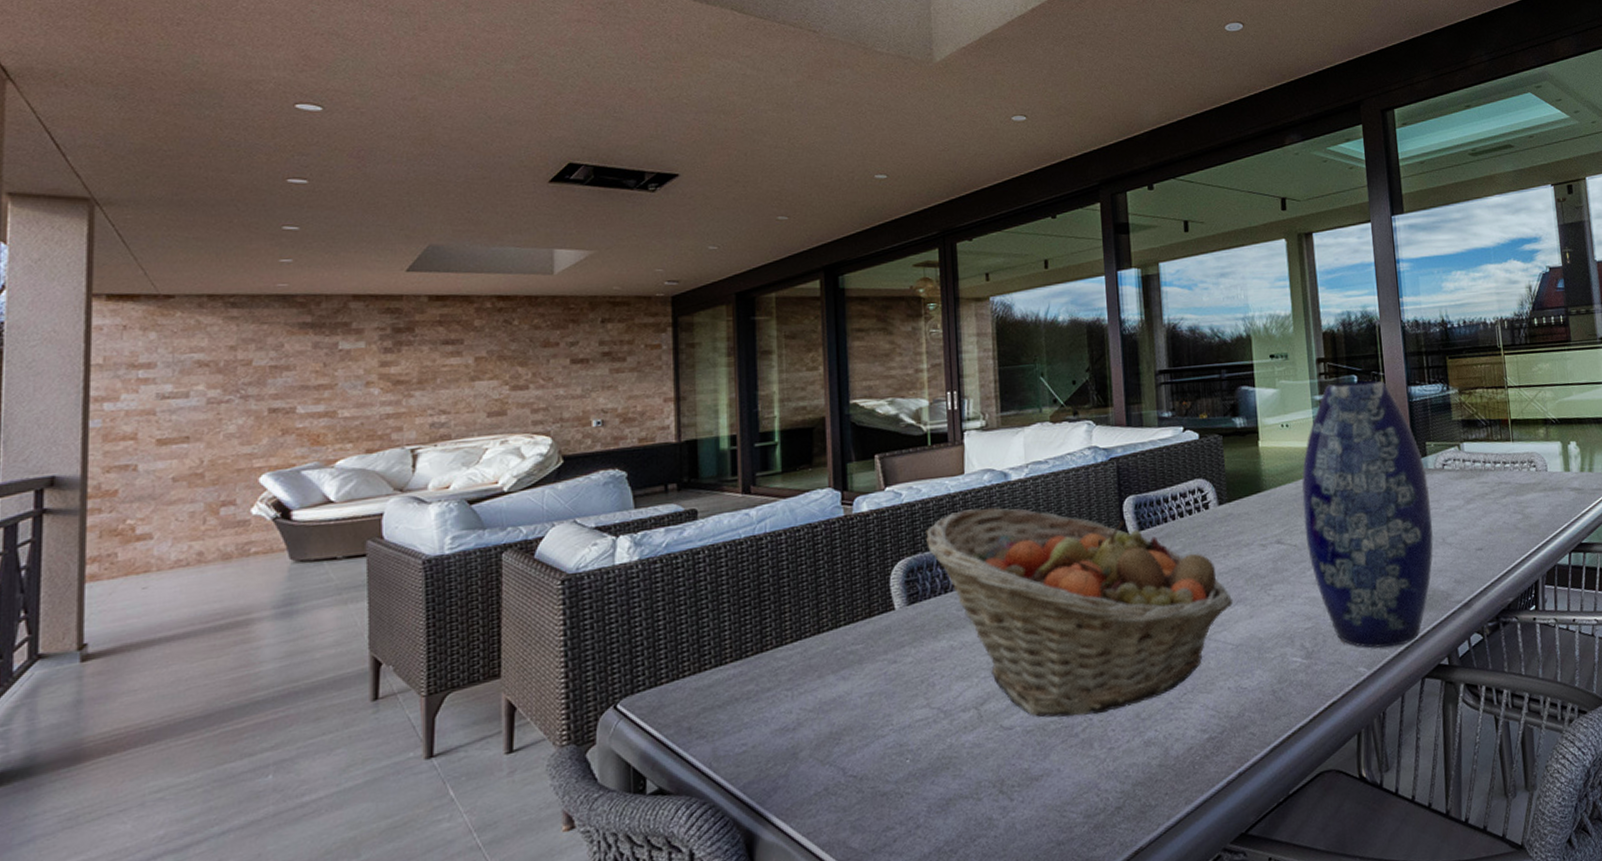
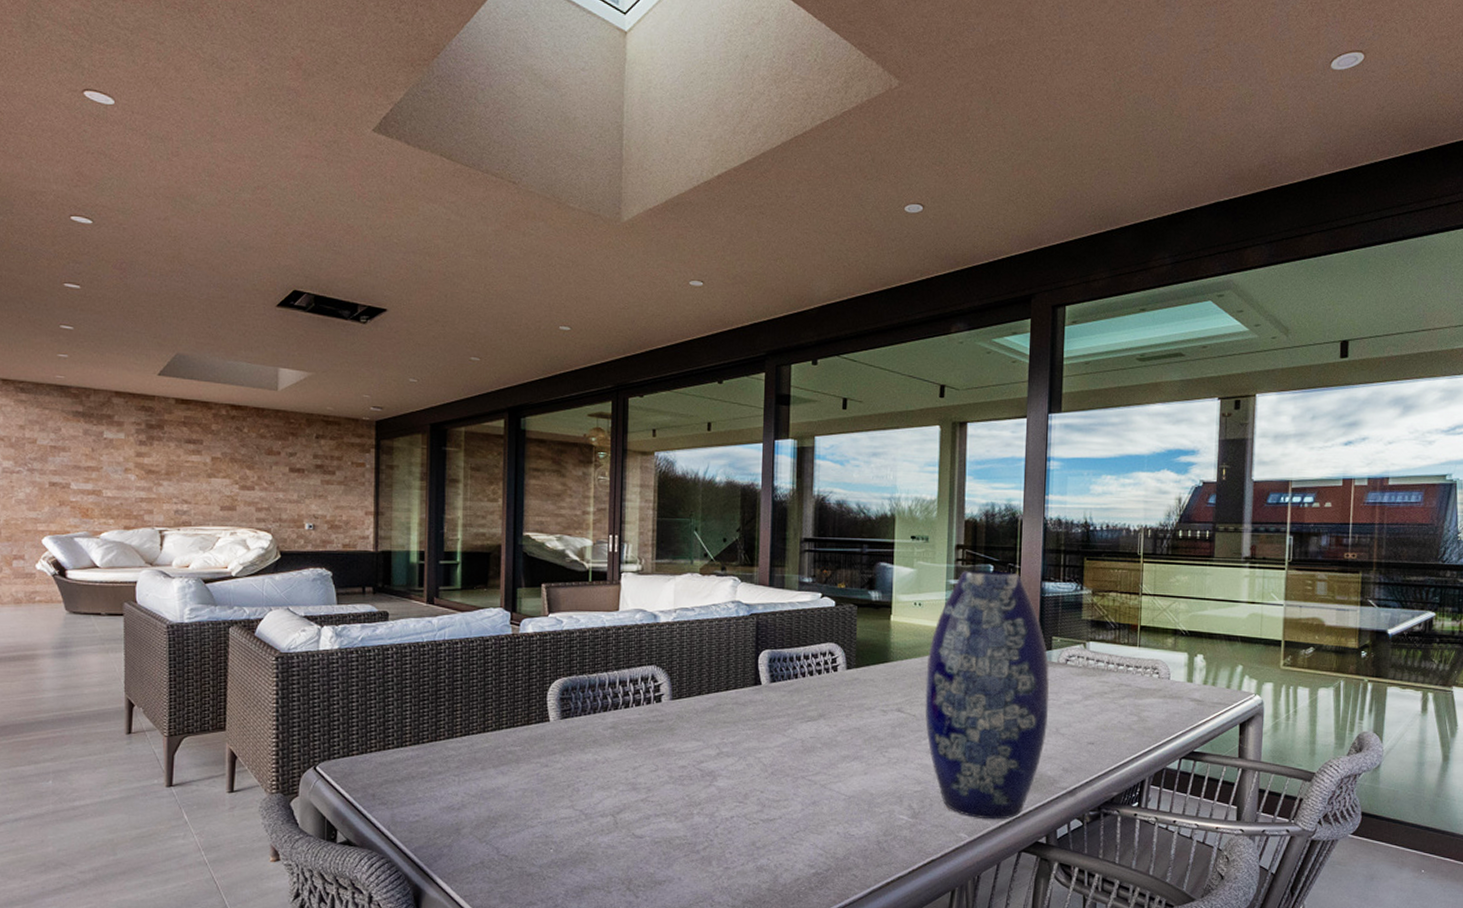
fruit basket: present [926,507,1233,718] -> none [581,642,850,837]

